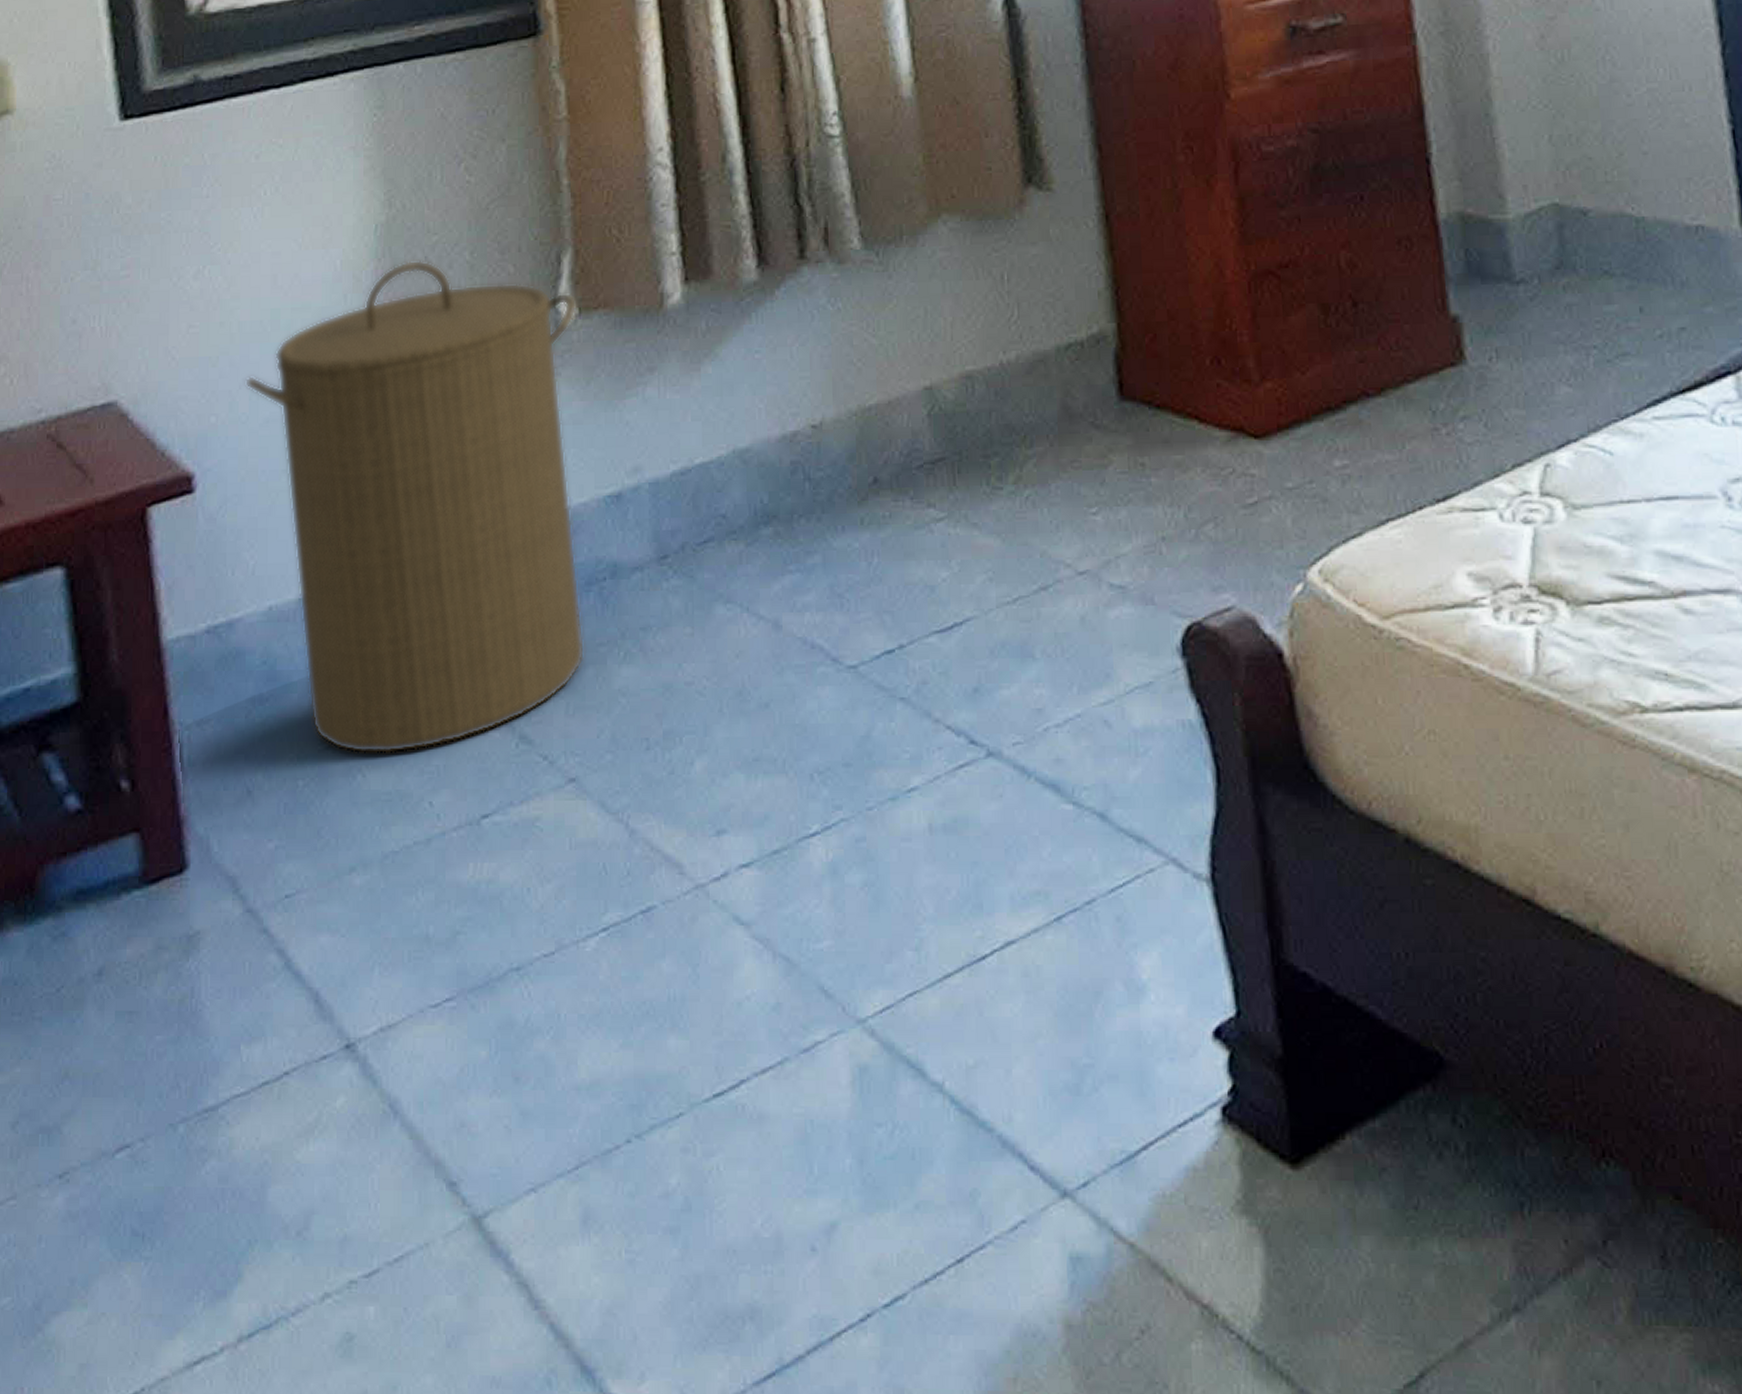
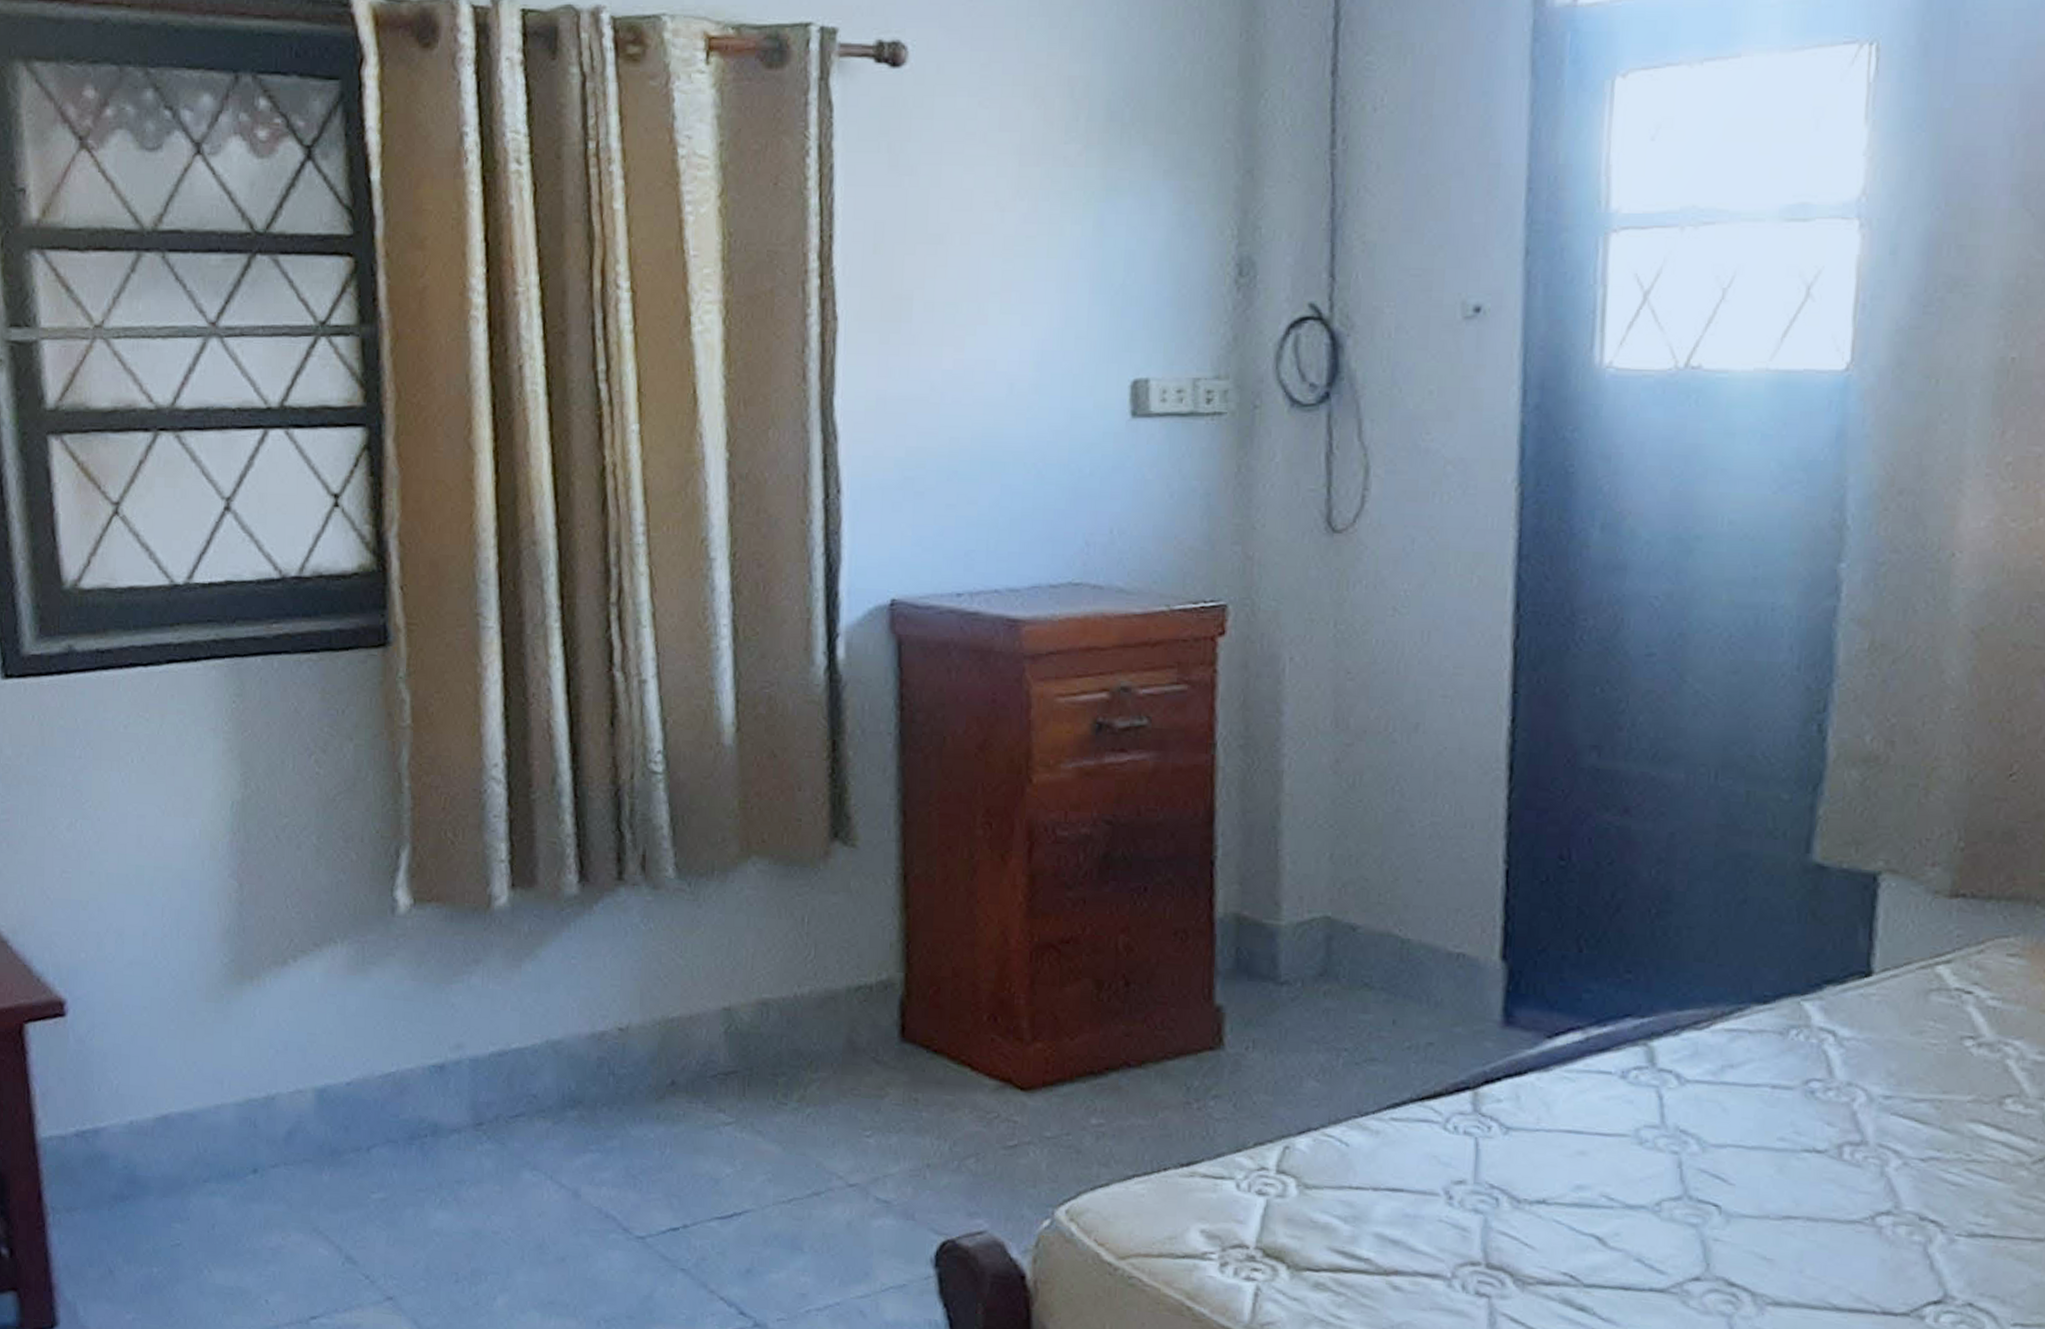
laundry hamper: present [245,259,585,754] -> none [112,837,412,1257]

